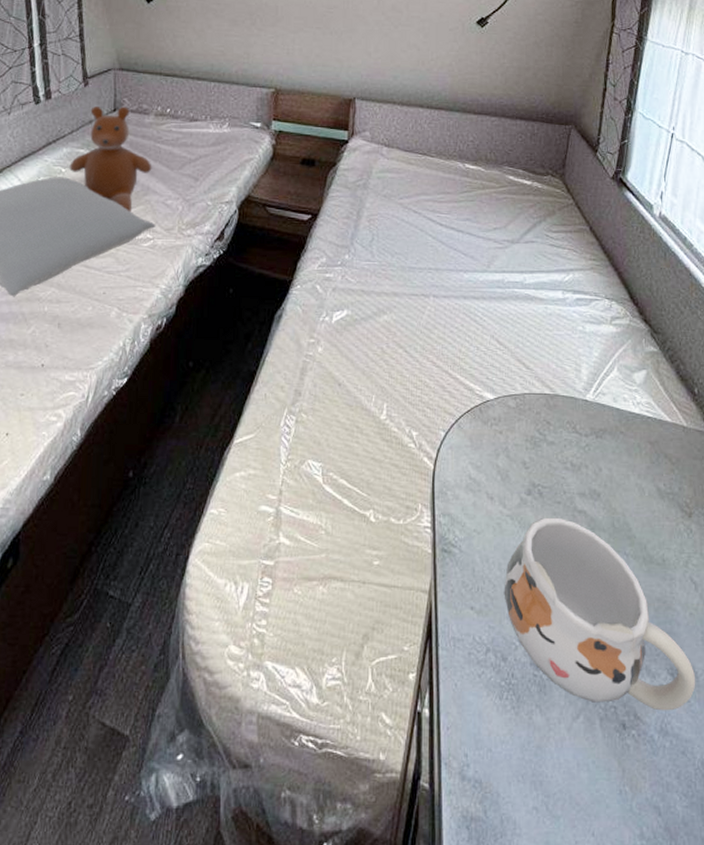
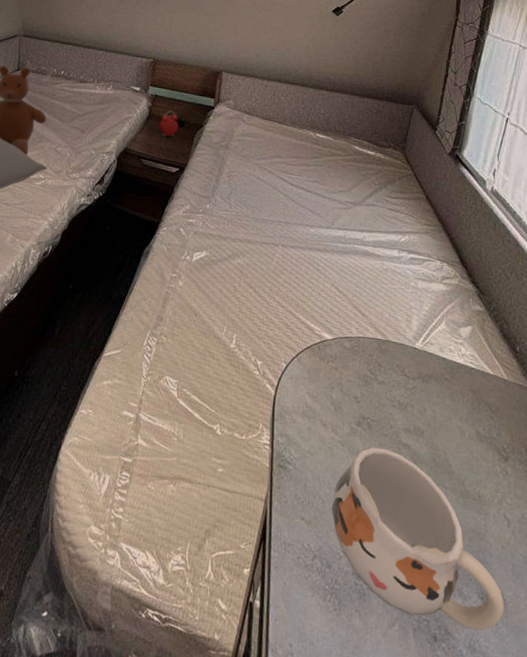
alarm clock: none [286,148,308,181] -> present [159,110,179,138]

